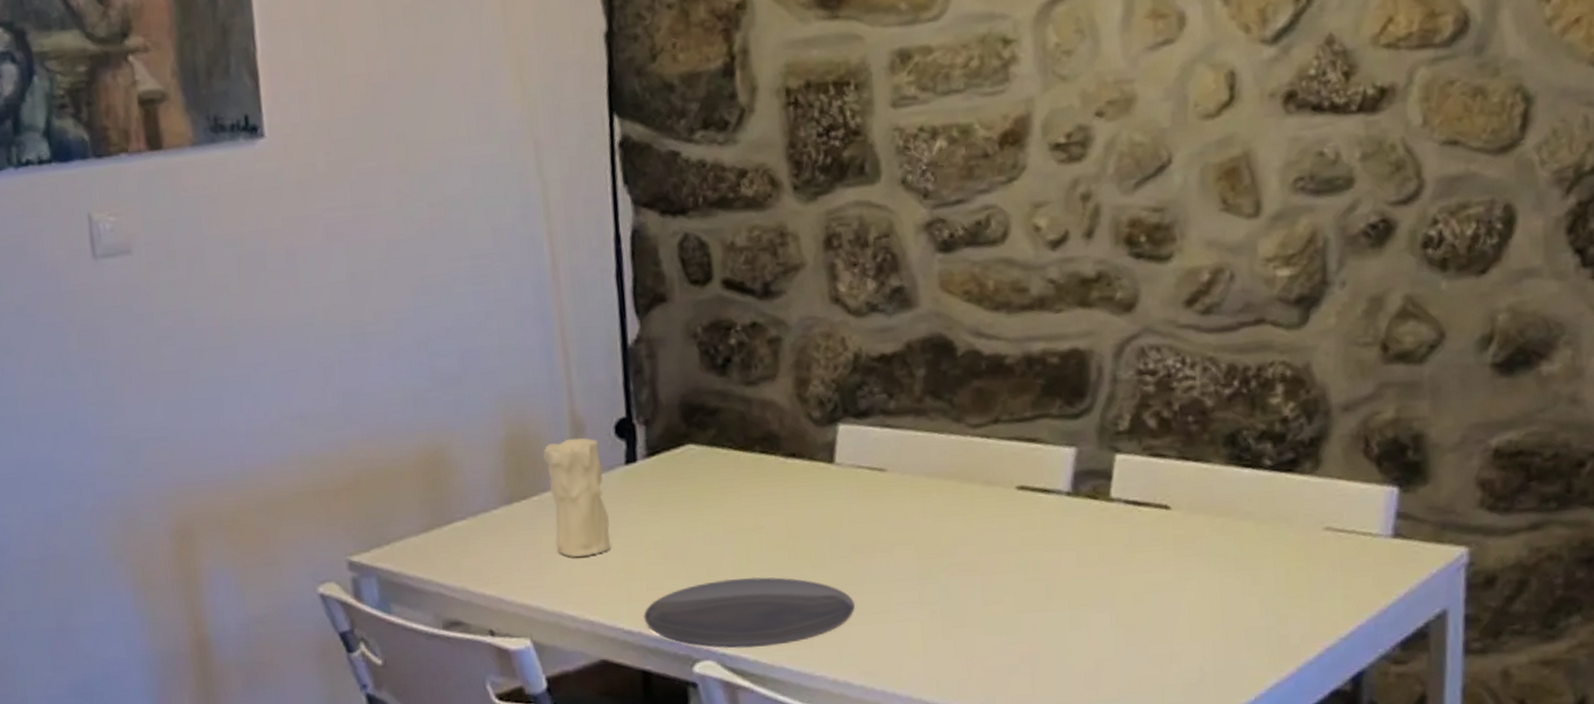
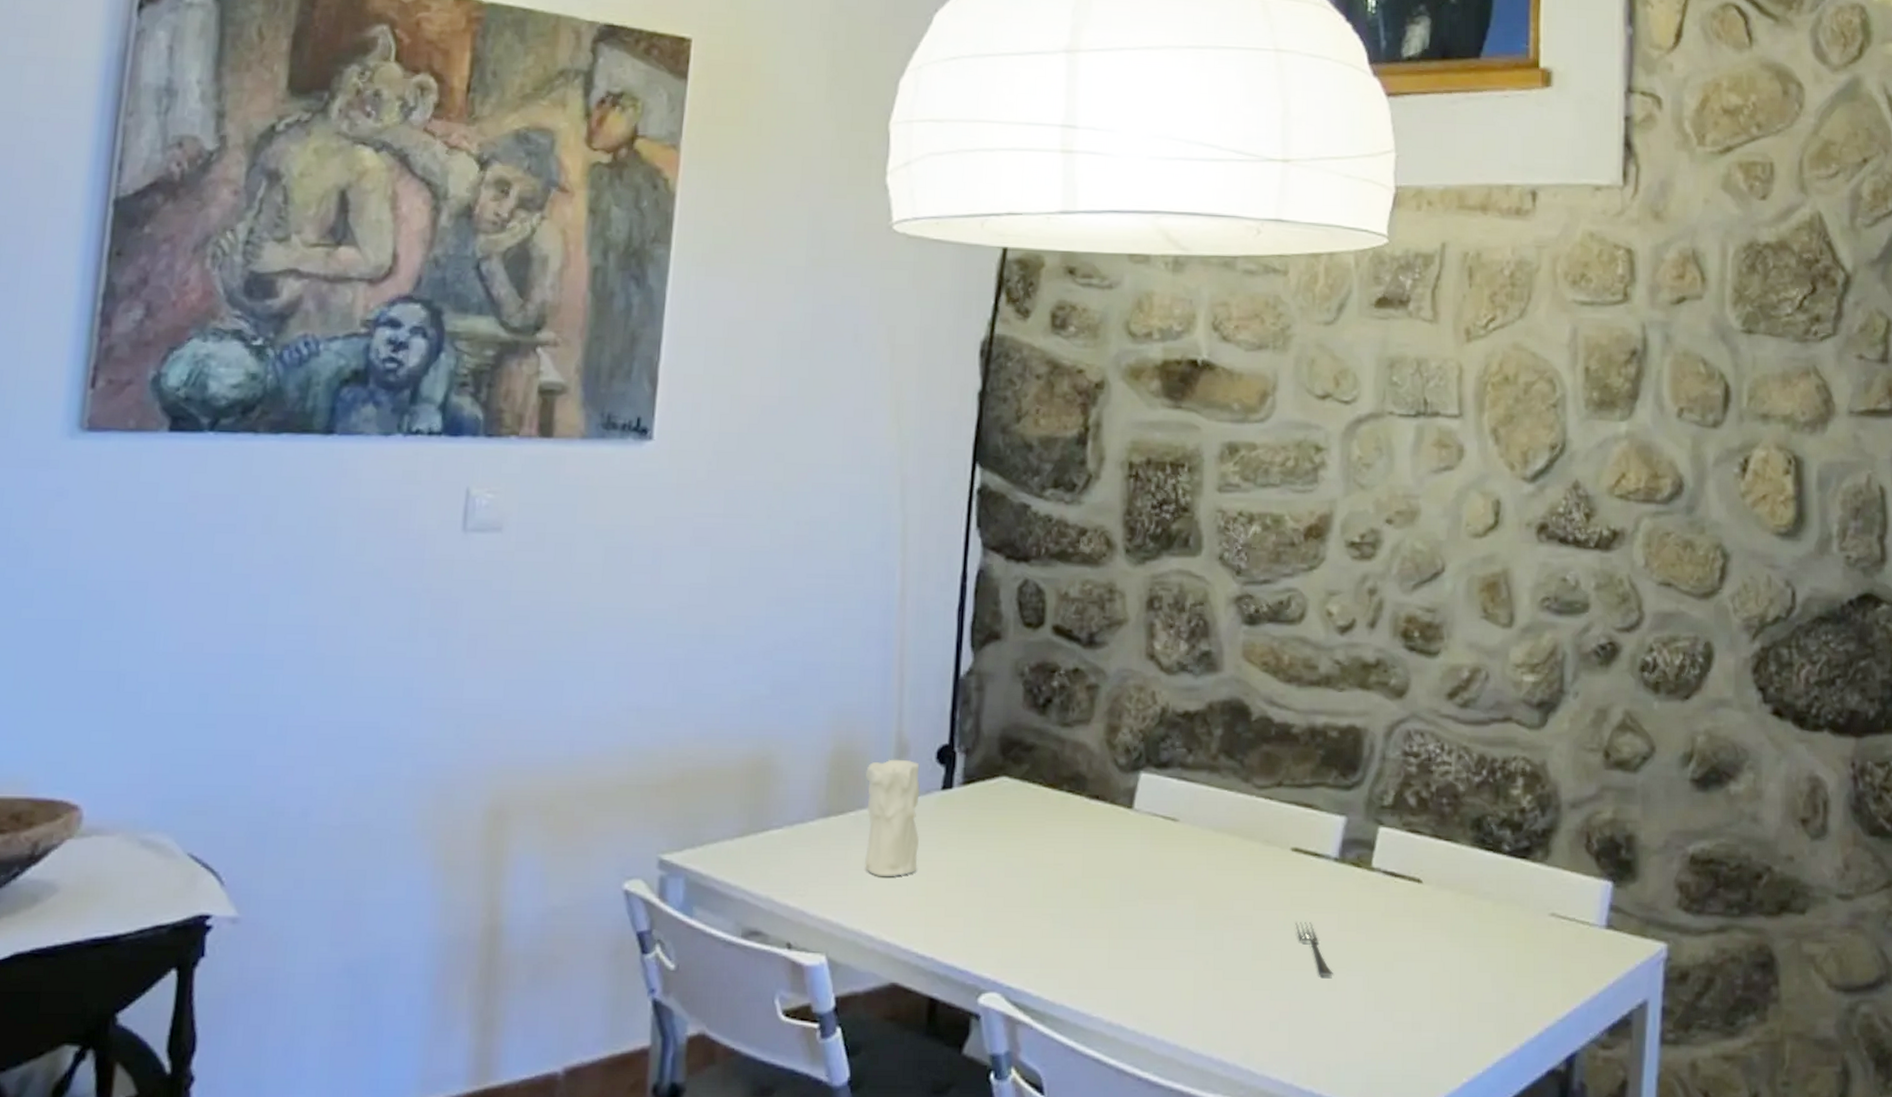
plate: present [644,577,855,649] -> none [938,912,1136,984]
fork: none [1028,561,1076,616] -> present [1295,921,1333,976]

